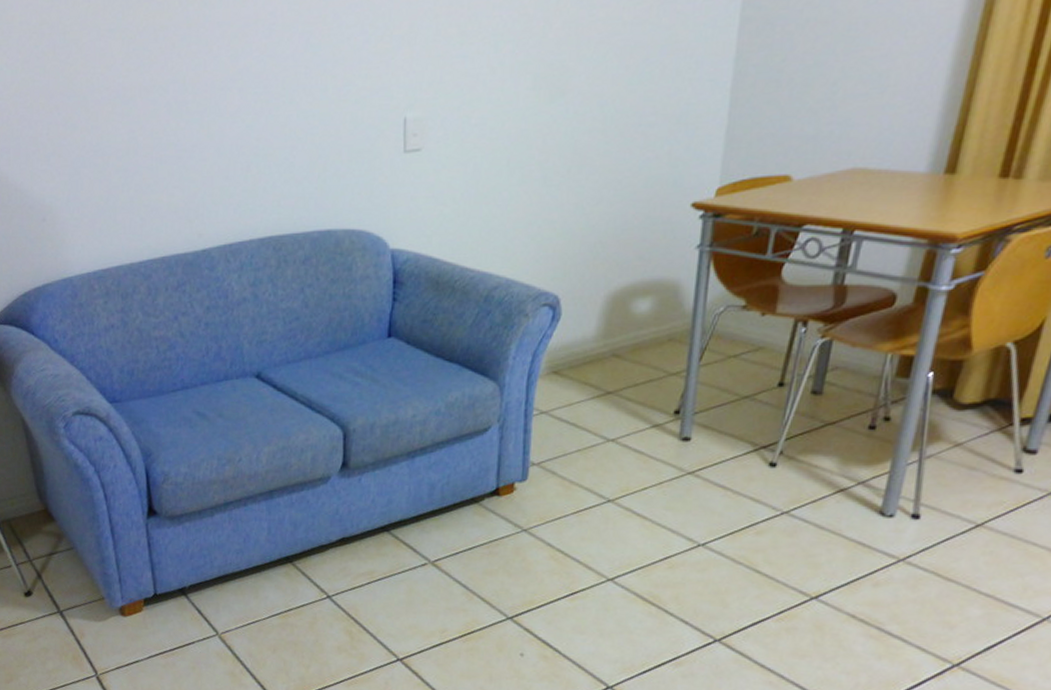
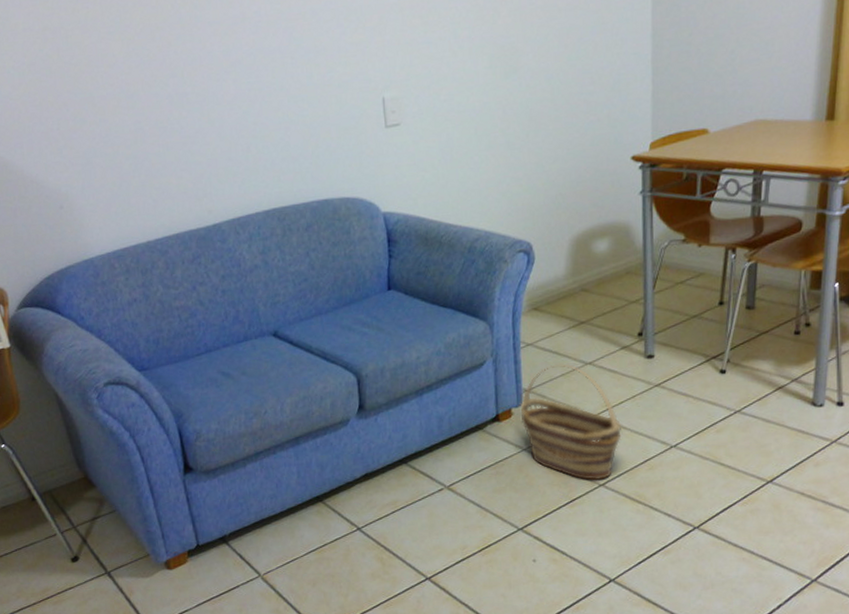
basket: none [524,437,643,575] -> present [520,363,622,481]

